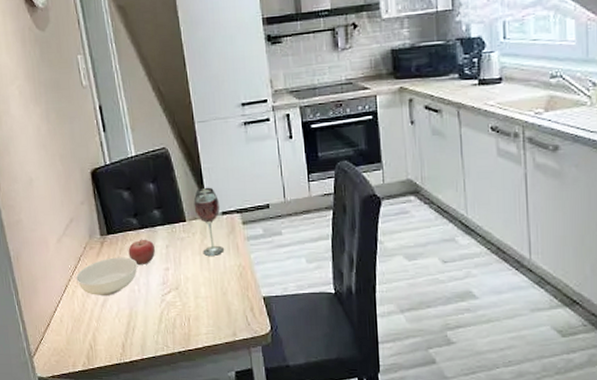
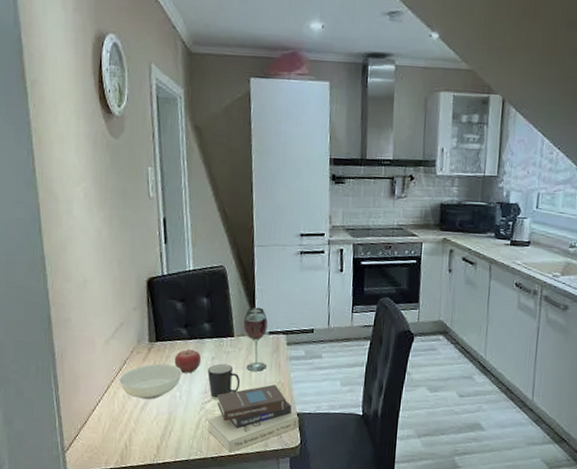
mug: none [163,251,199,290] -> present [207,363,241,400]
books: none [169,268,267,346] -> present [206,384,299,453]

